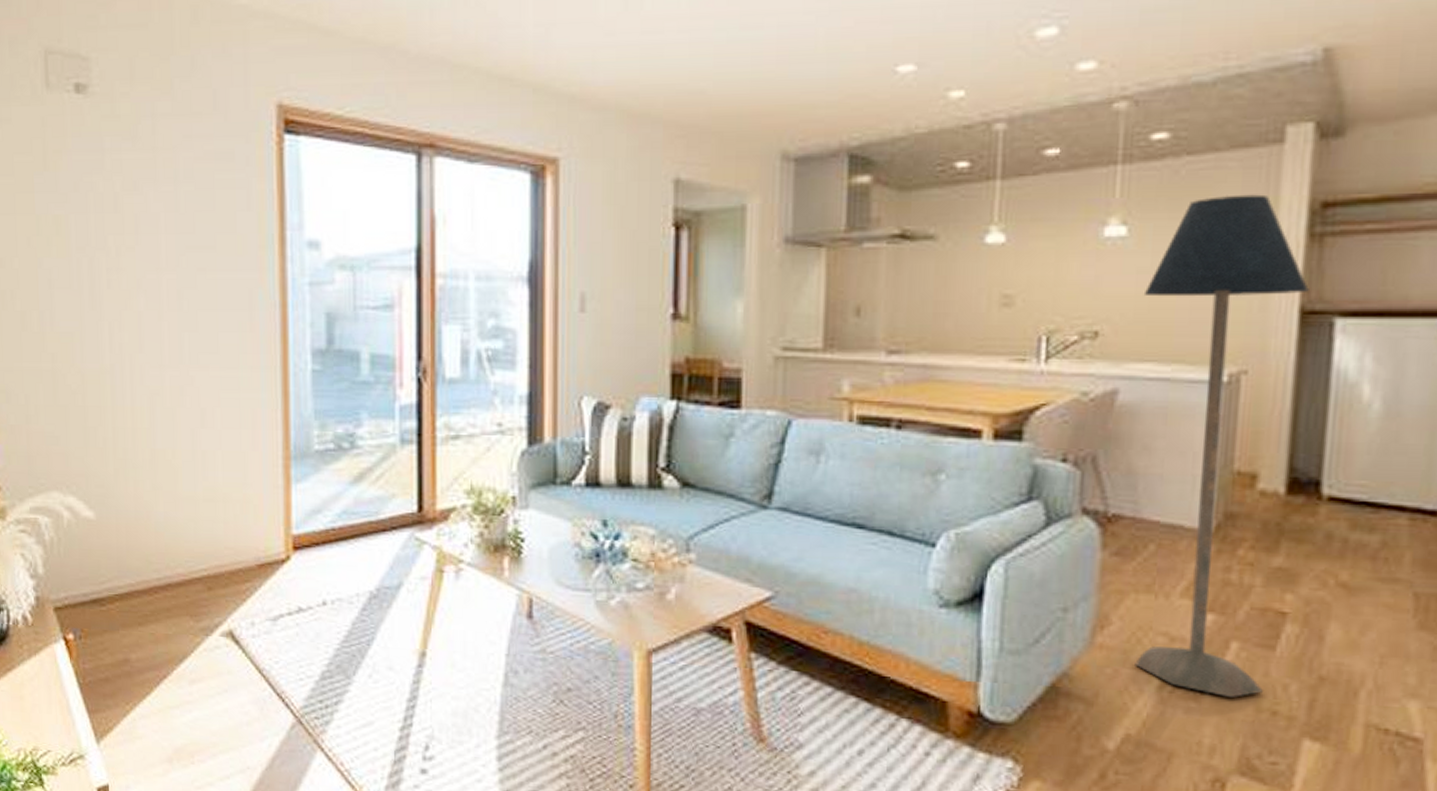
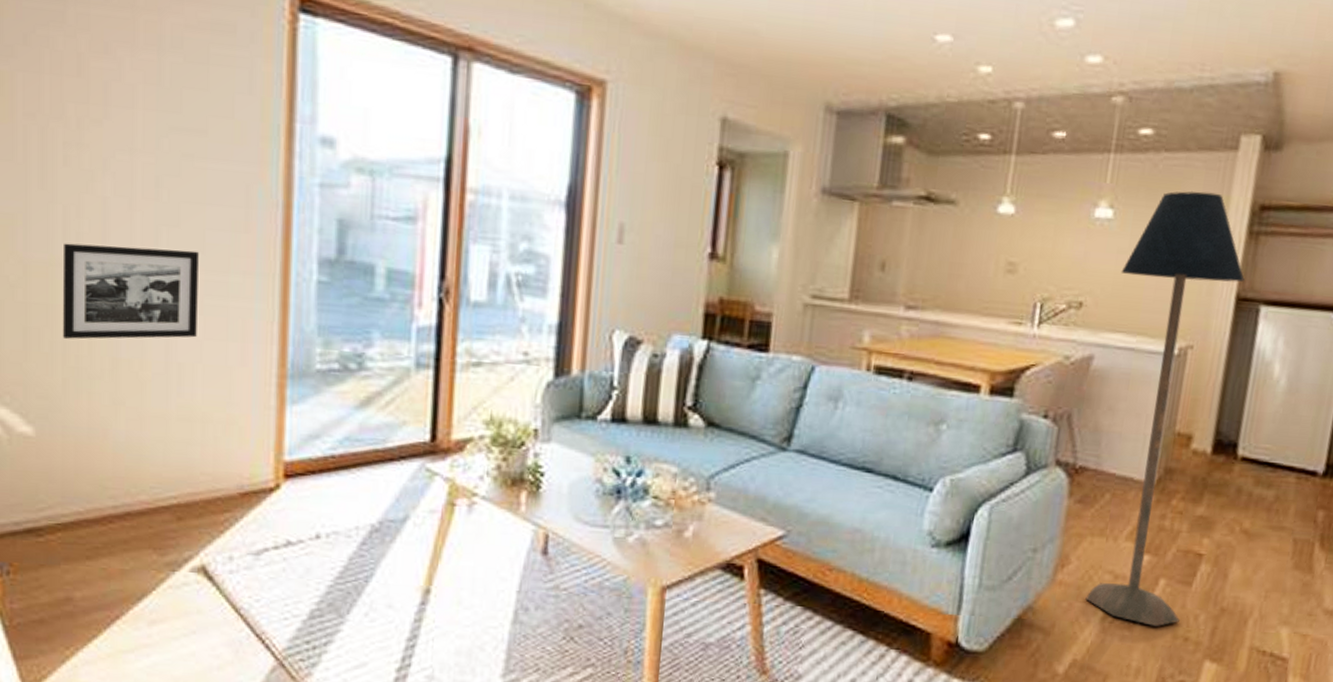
picture frame: none [110,351,216,435] -> present [63,243,199,339]

